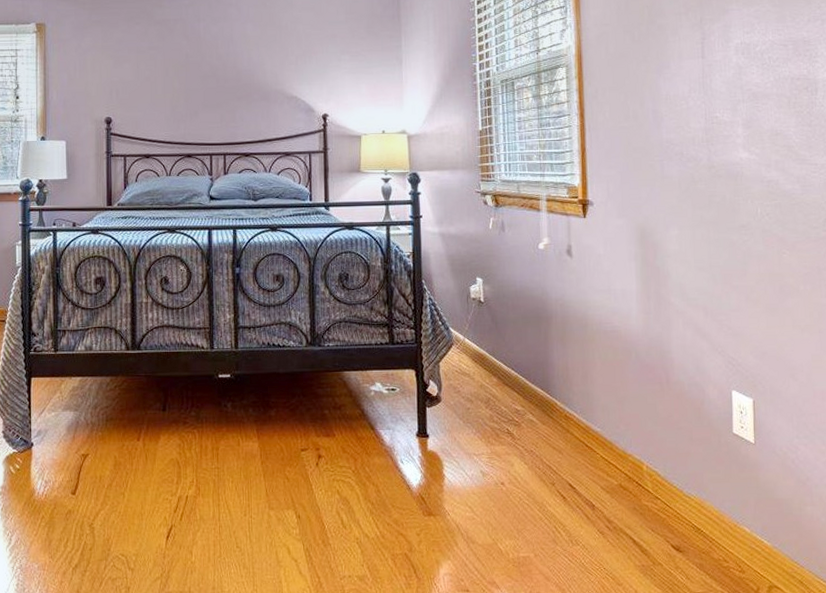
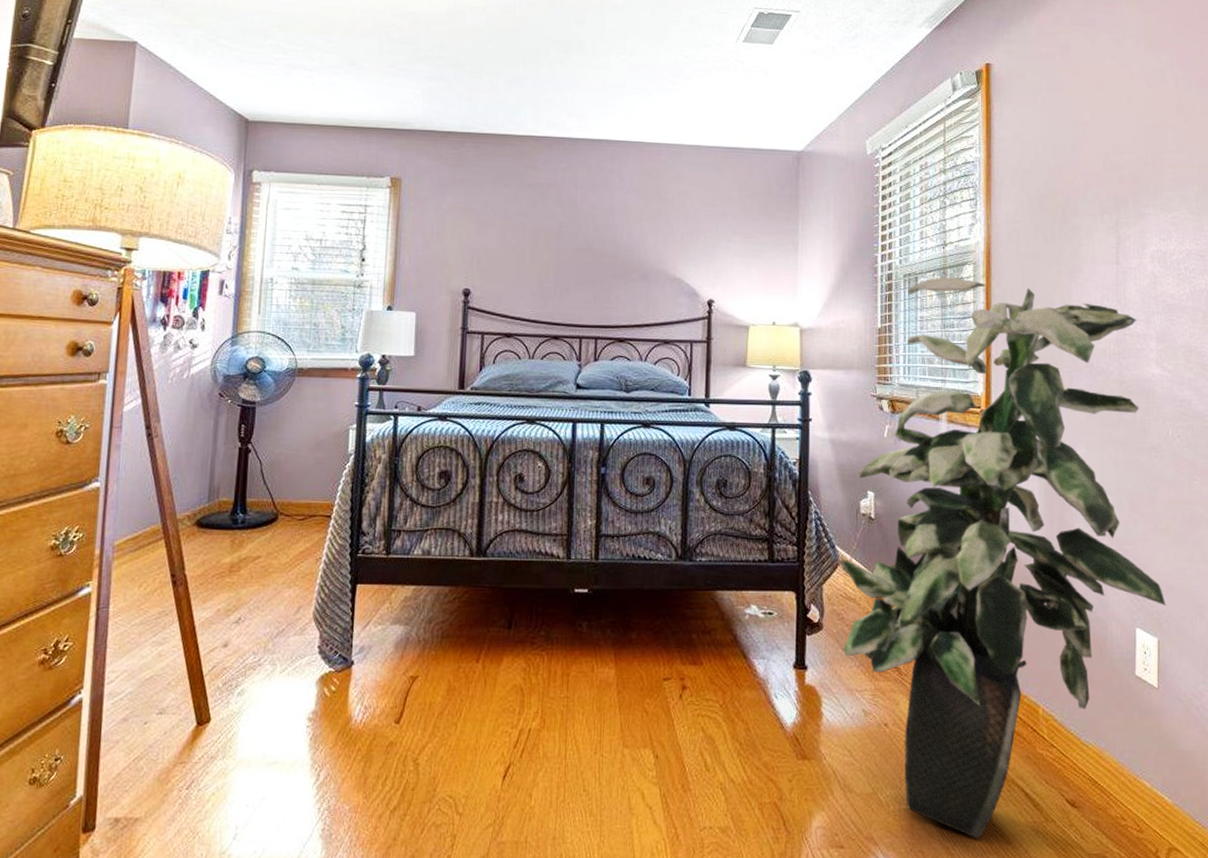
indoor plant: none [453,80,761,582] -> present [839,277,1167,840]

